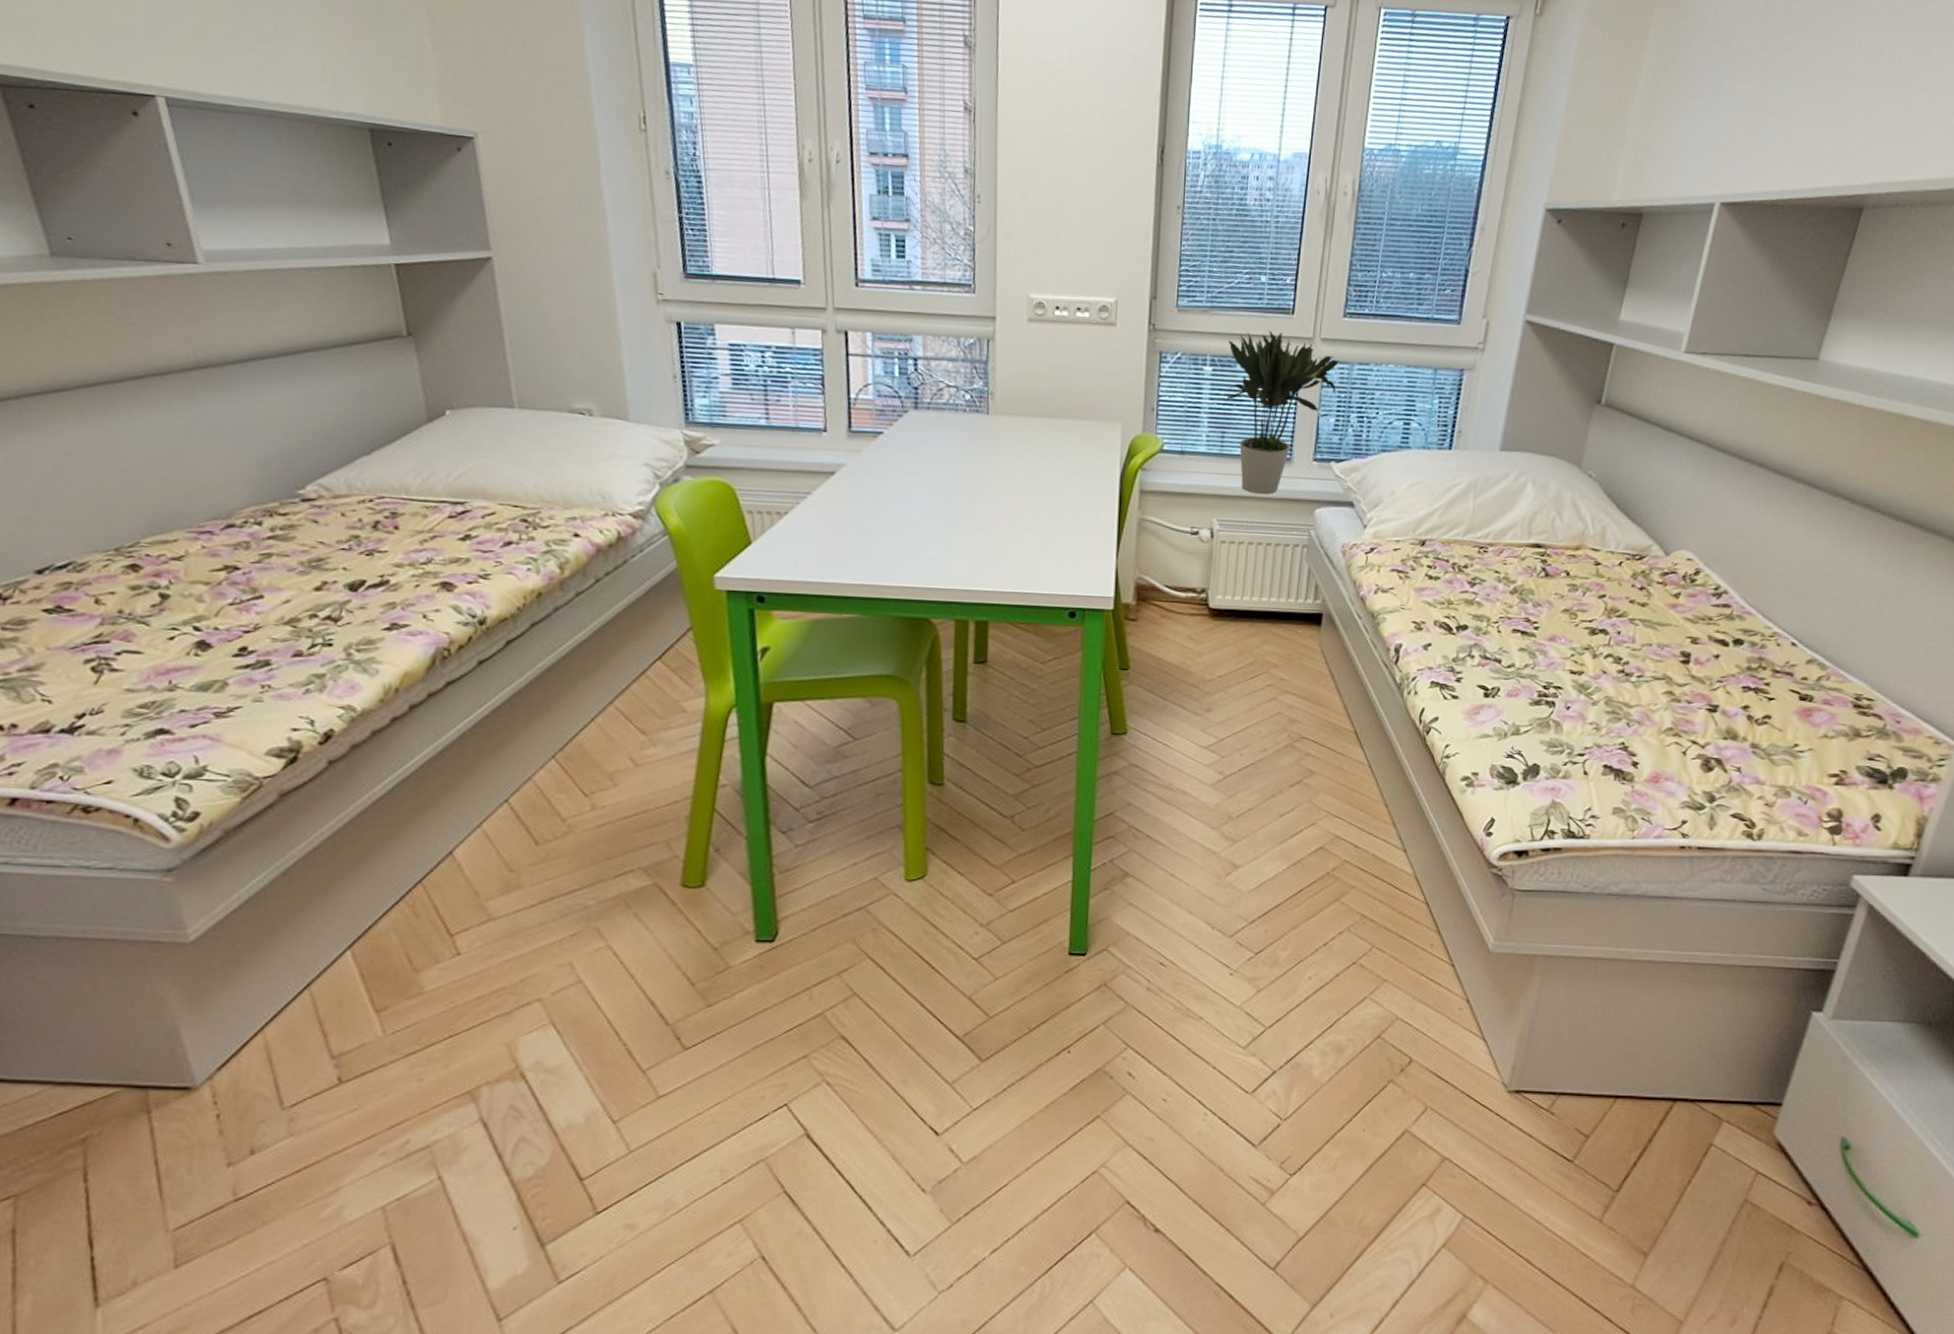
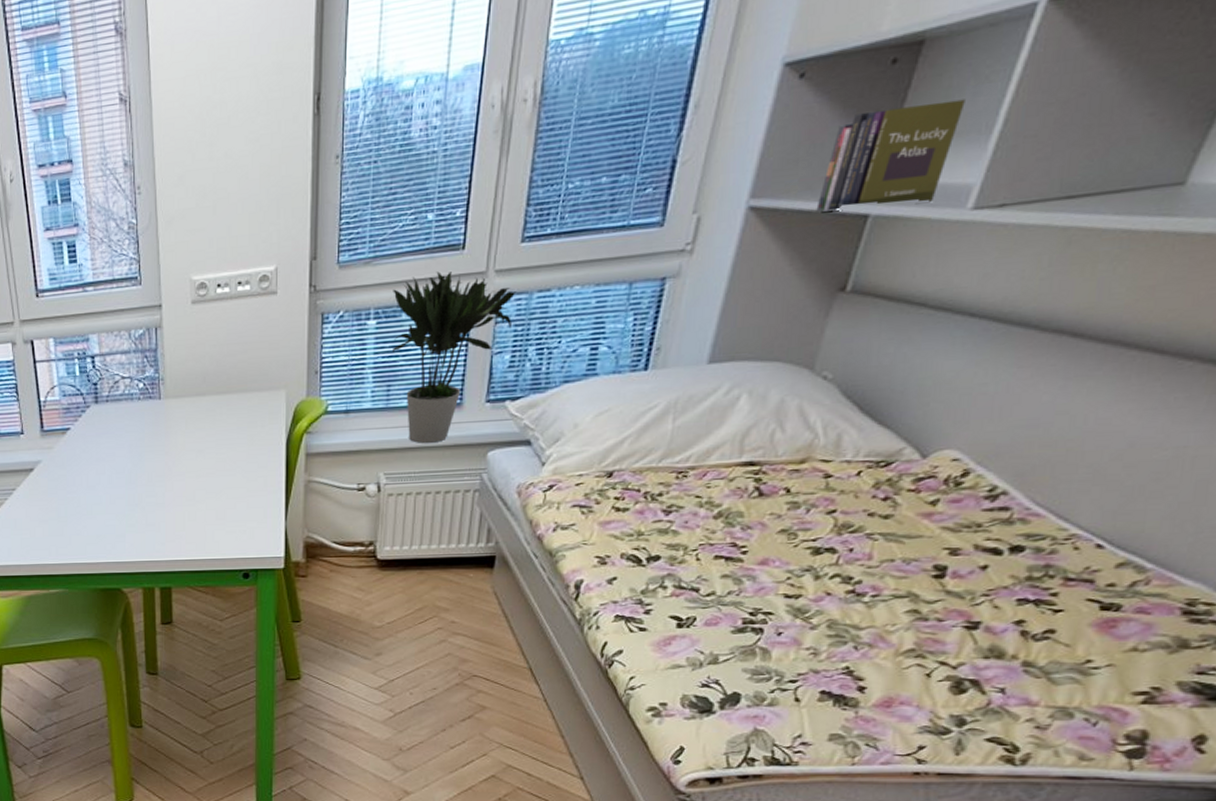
books: none [1575,260,1673,342] -> present [816,99,965,212]

